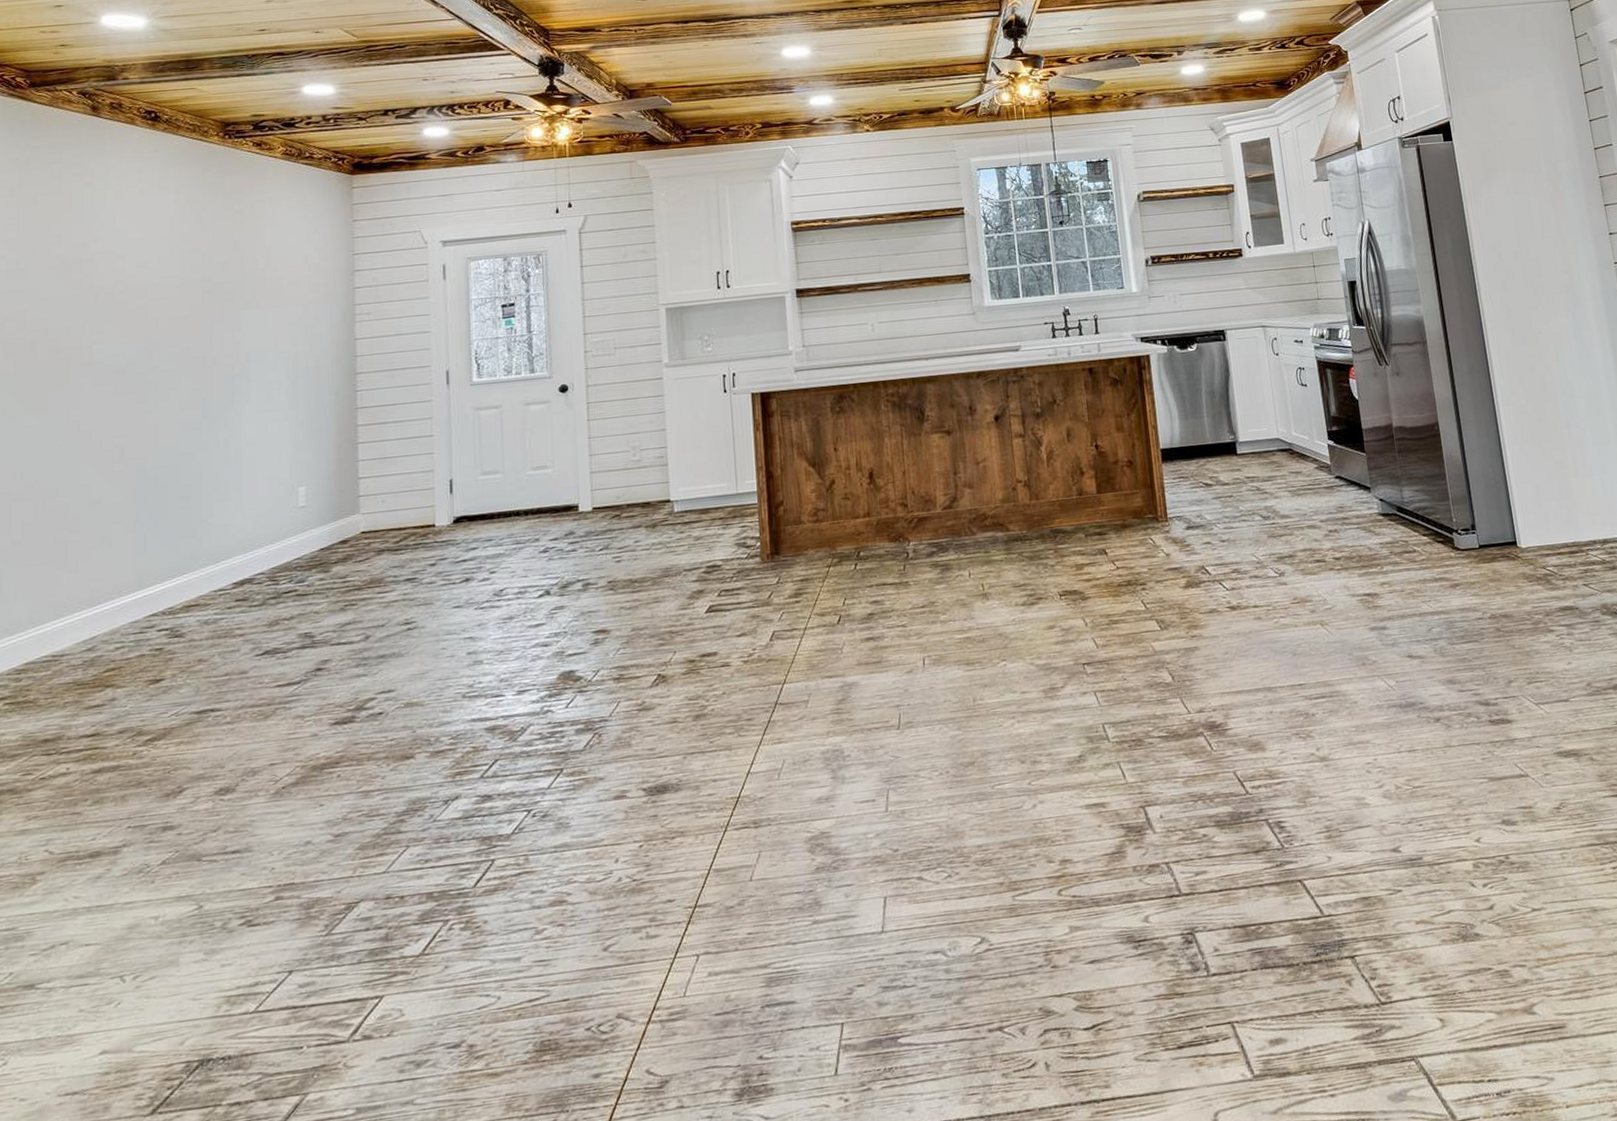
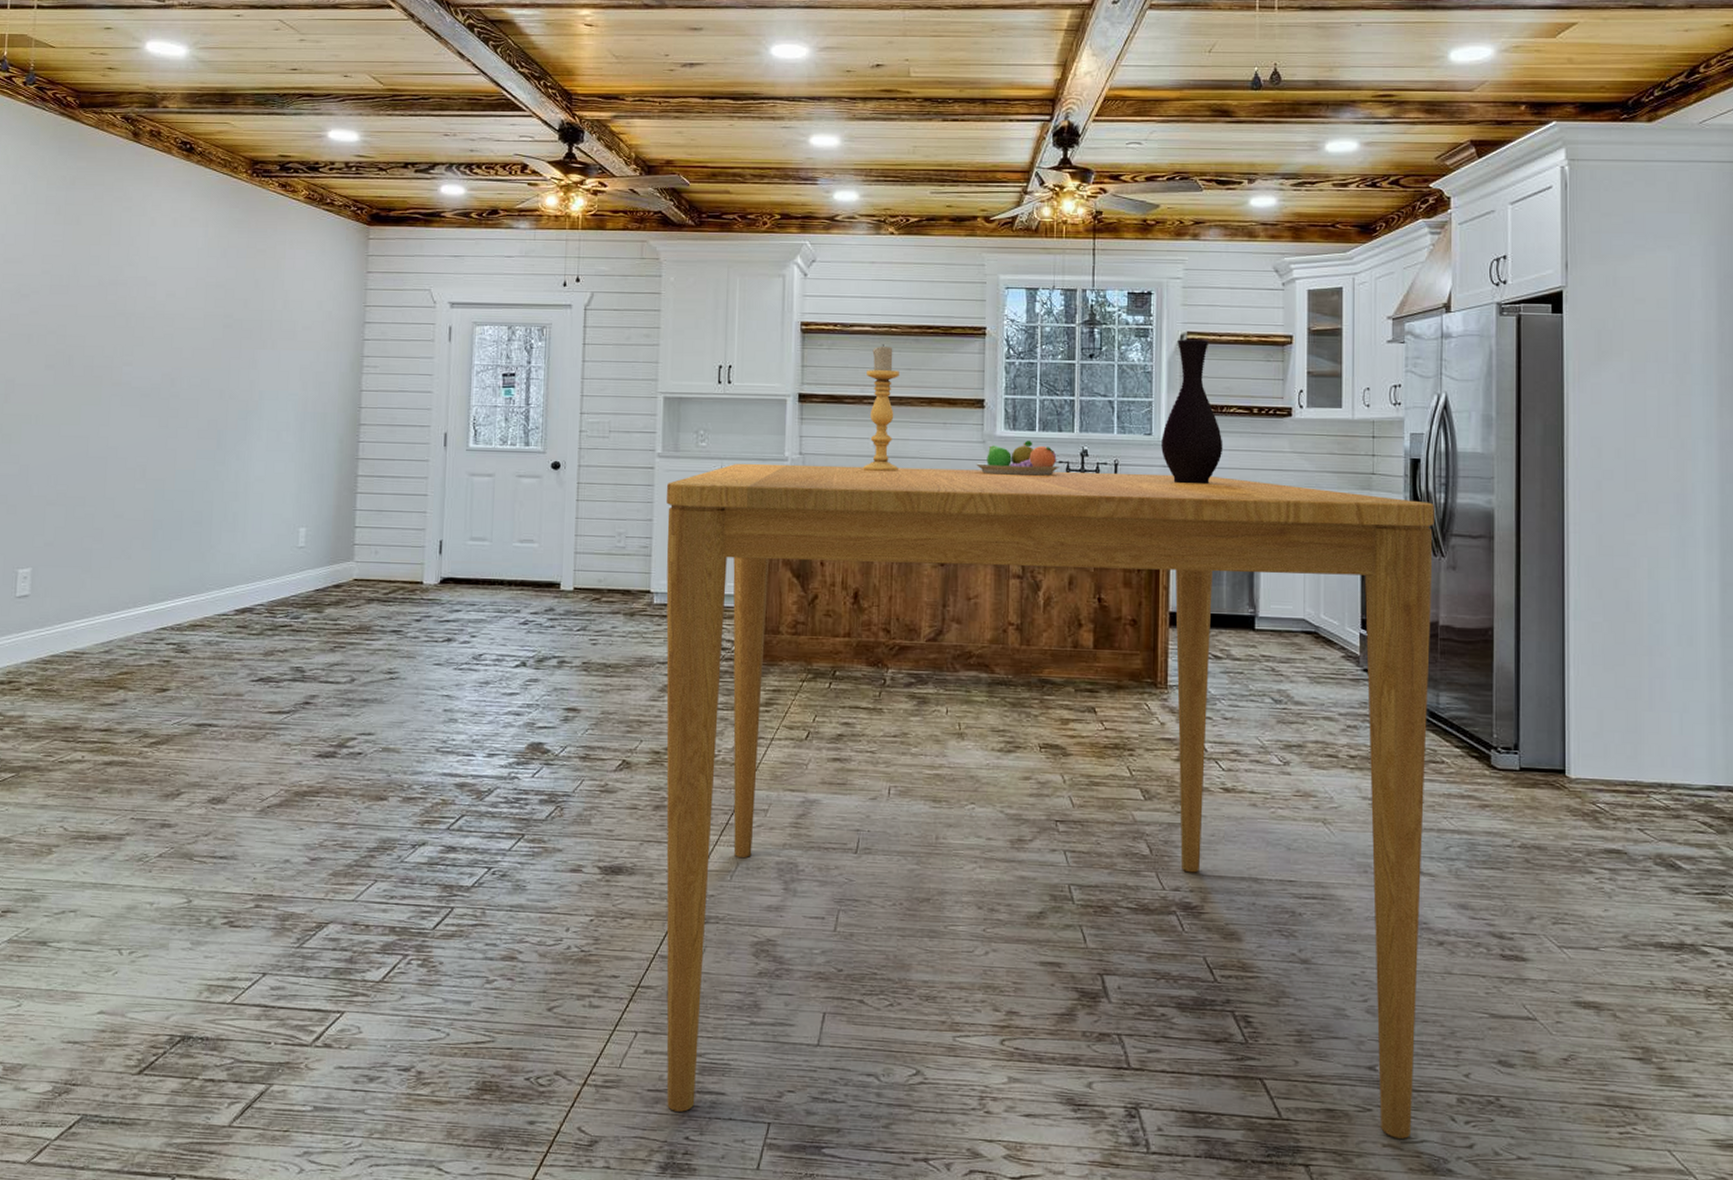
dining table: none [676,318,1439,1032] -> present [666,463,1434,1139]
candle holder: none [858,234,898,355] -> present [863,344,899,471]
fruit bowl: none [969,306,1046,343] -> present [976,440,1060,476]
vase: none [1133,196,1188,330] -> present [1161,338,1223,485]

